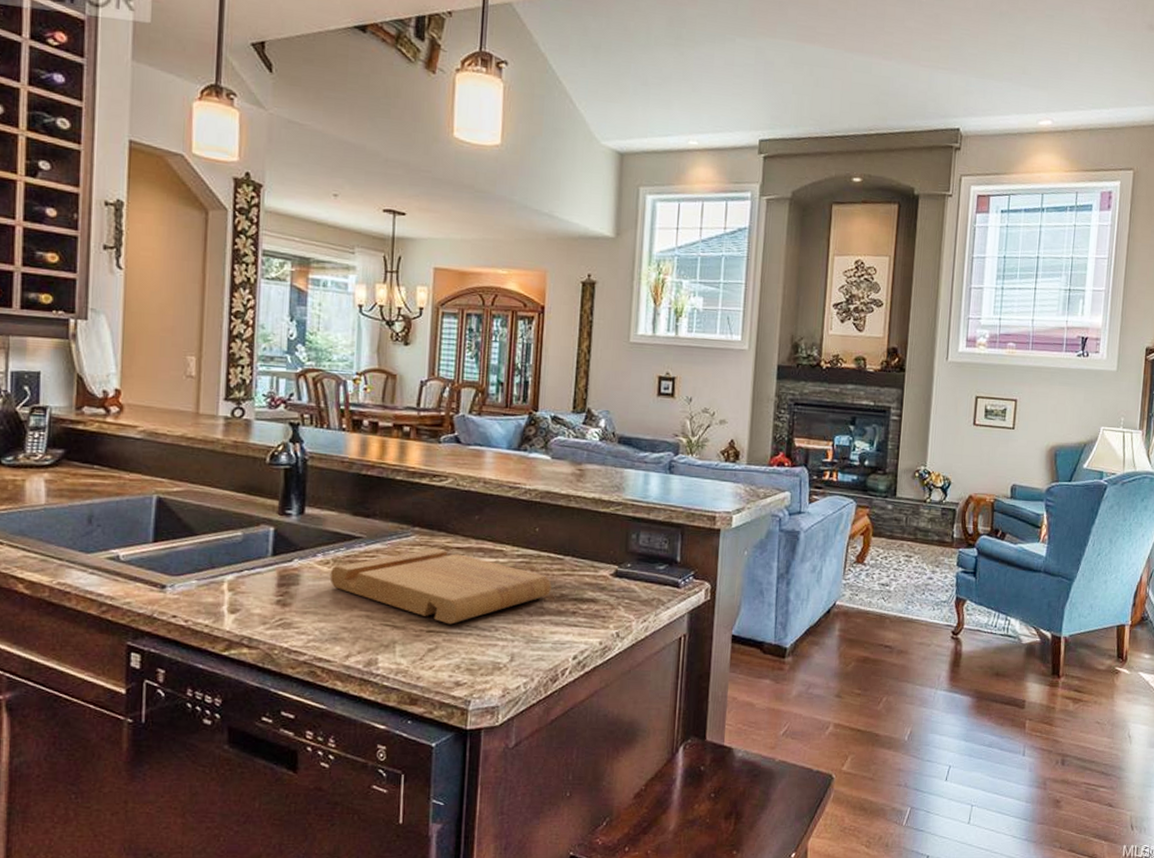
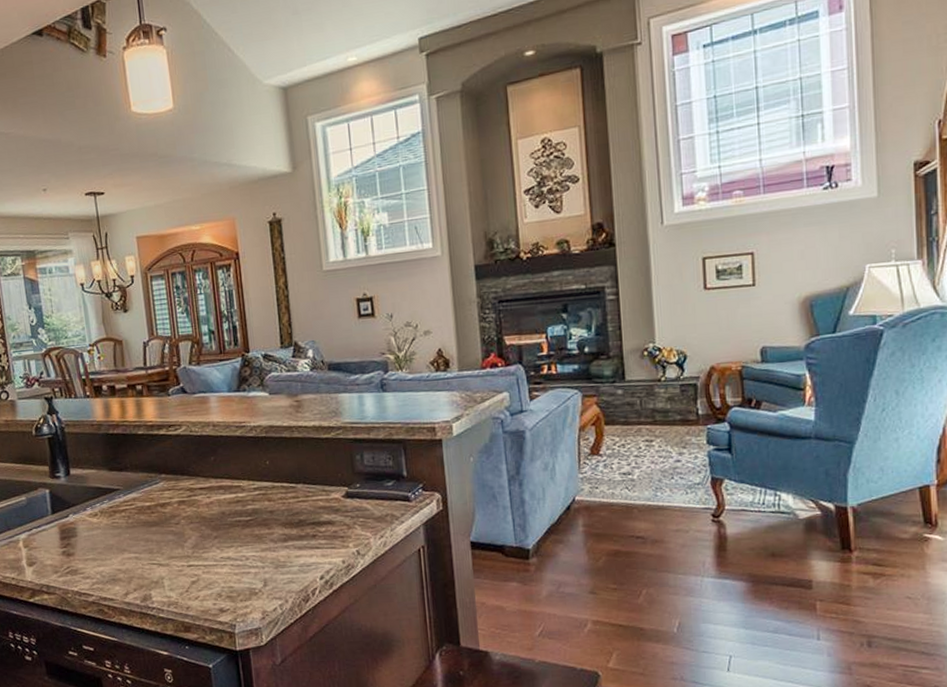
cutting board: present [329,548,552,625] -> none [99,491,290,558]

